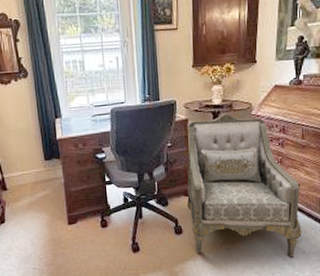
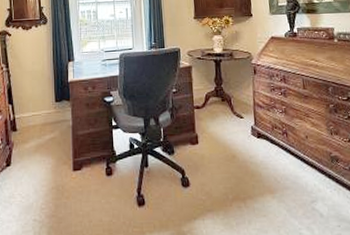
armchair: present [187,114,302,259] -> none [191,62,317,222]

